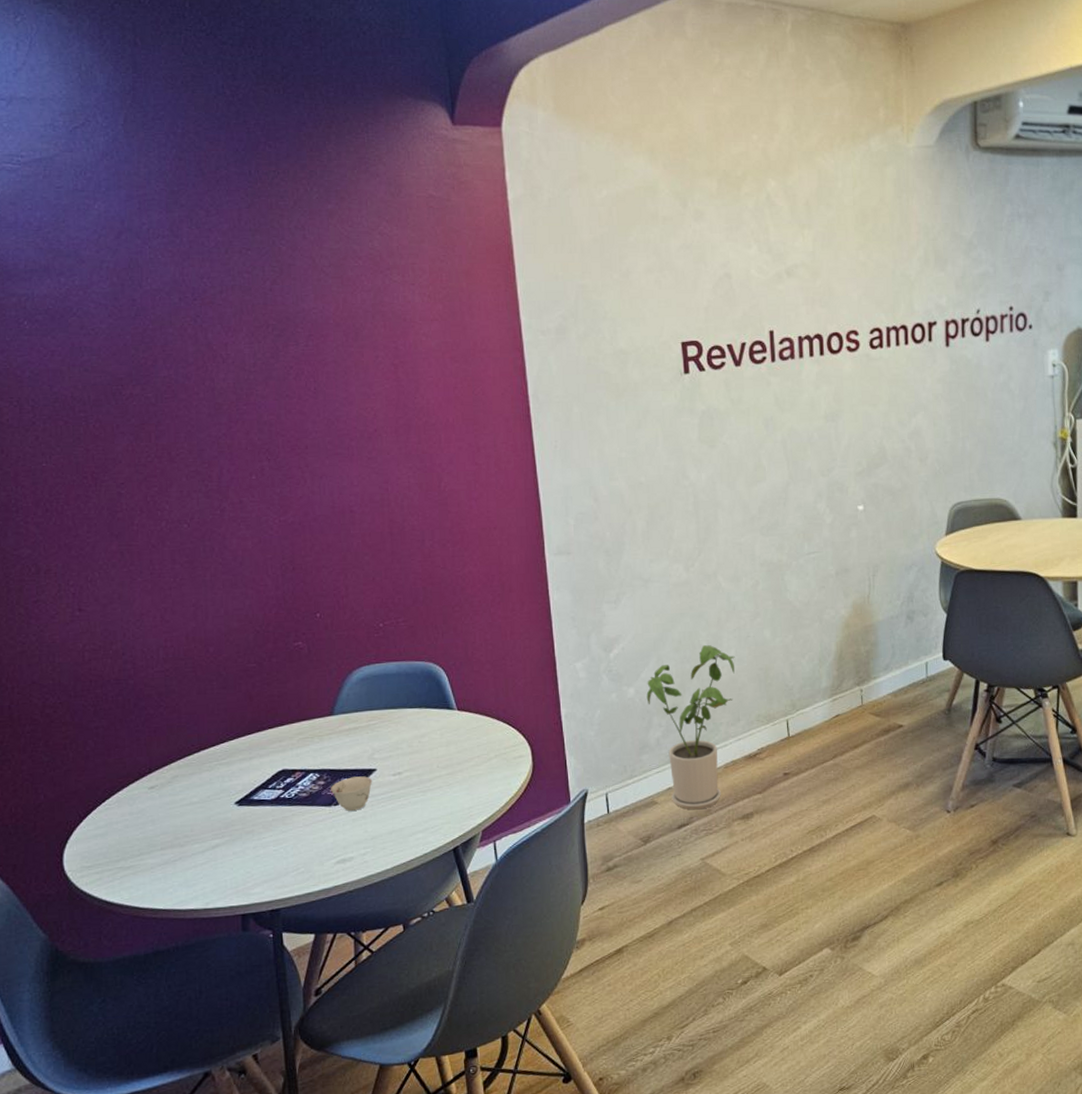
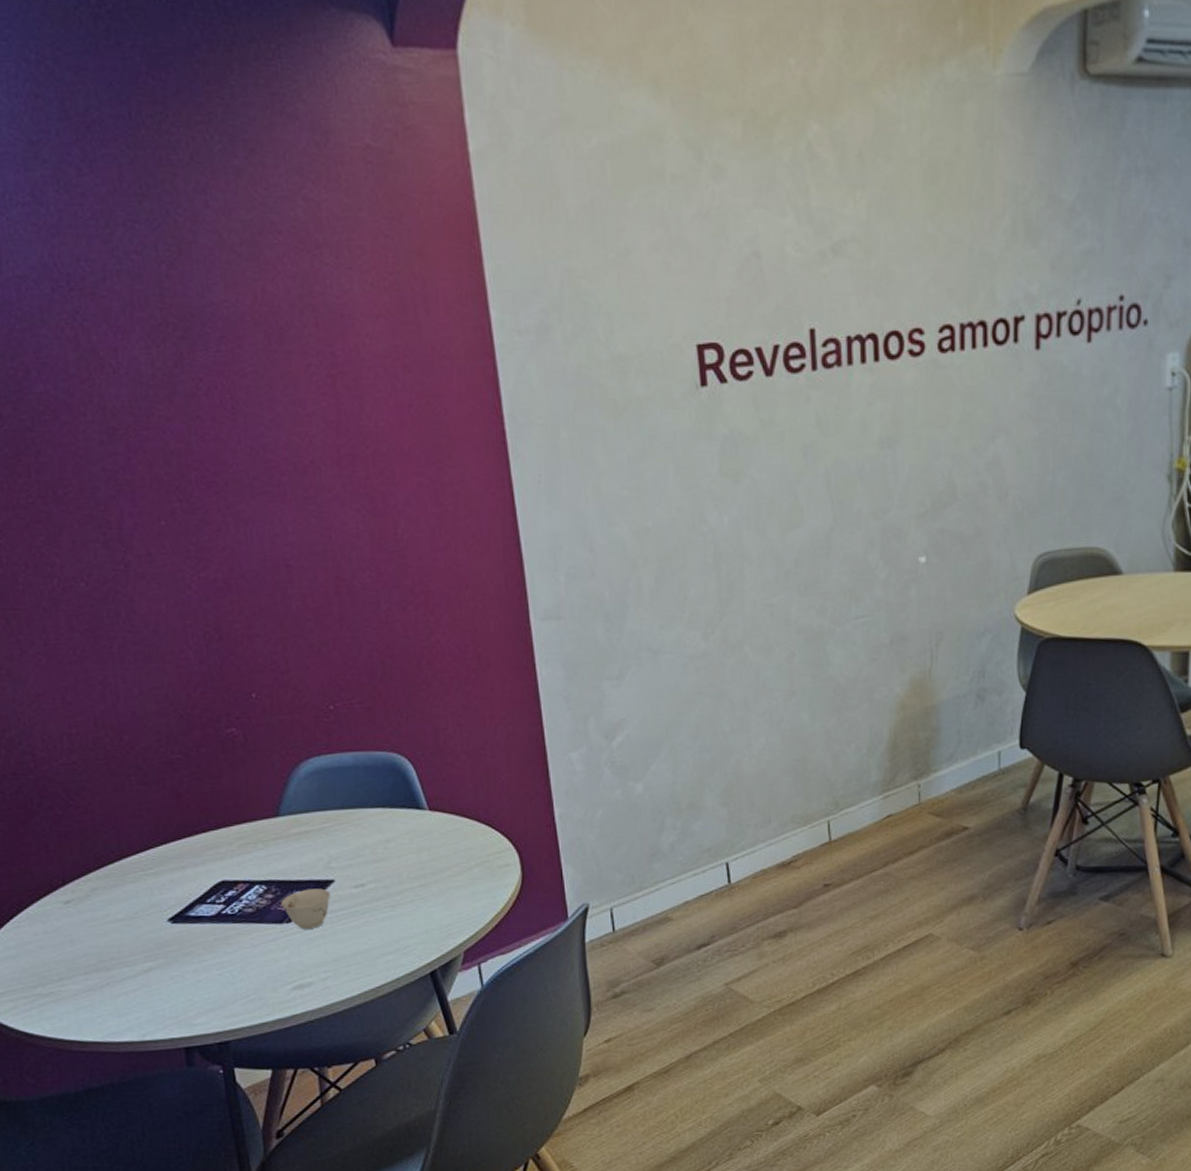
house plant: present [646,645,735,810] -> none [657,731,765,928]

